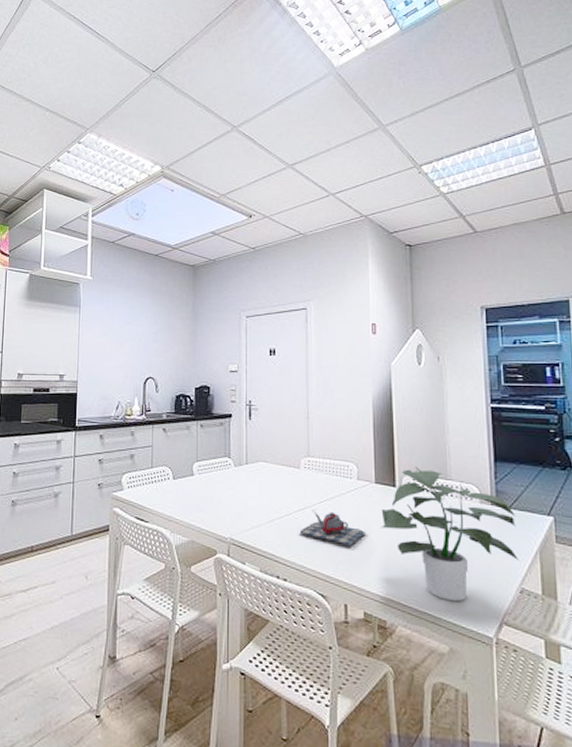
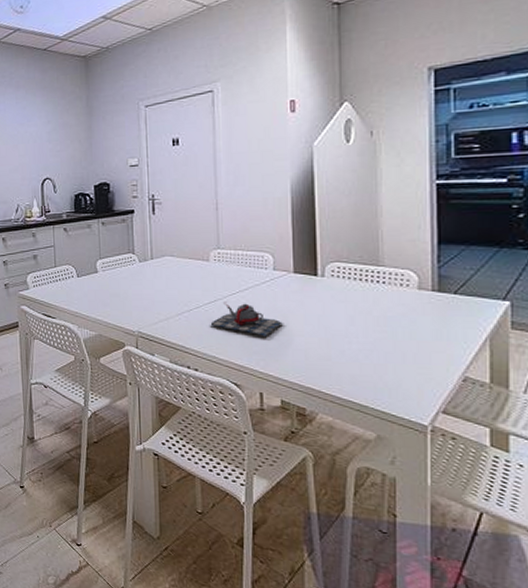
potted plant: present [380,466,519,602] -> none [299,253,464,391]

